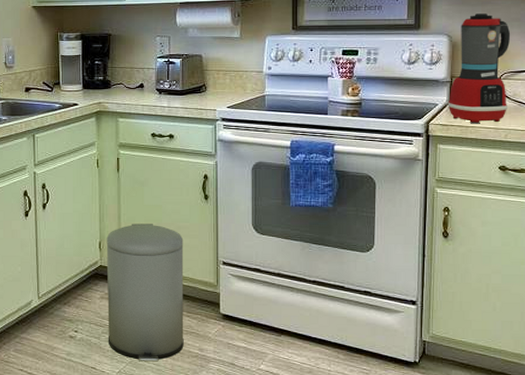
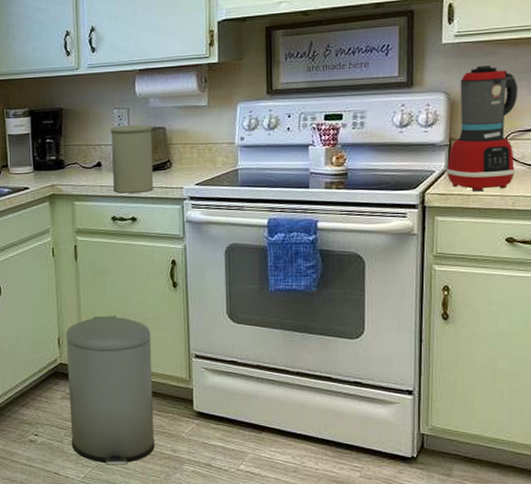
canister: none [153,51,190,112] -> present [110,124,154,193]

